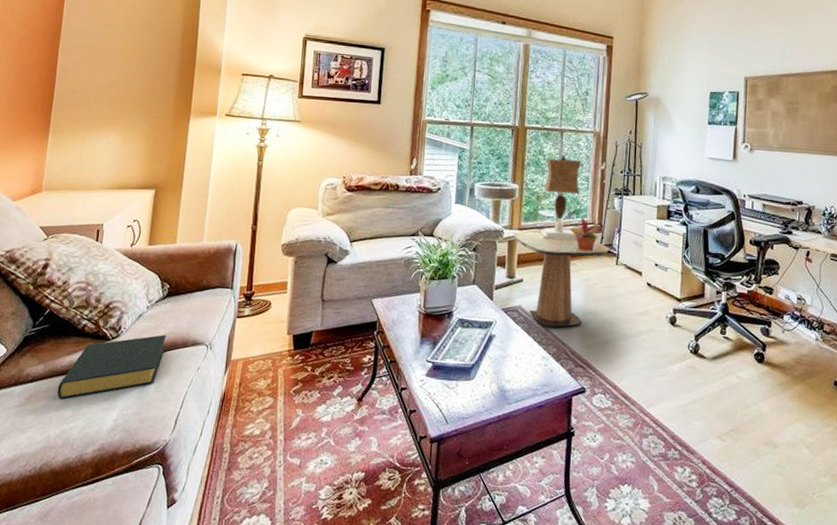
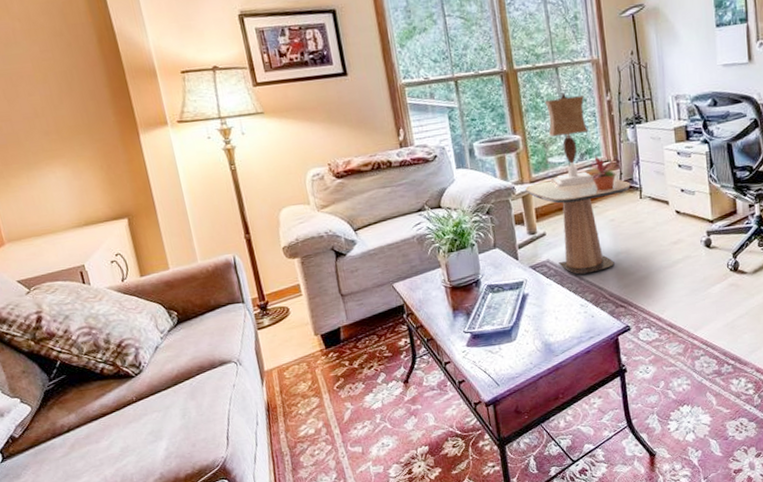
hardback book: present [57,335,166,400] -> none [97,361,194,442]

